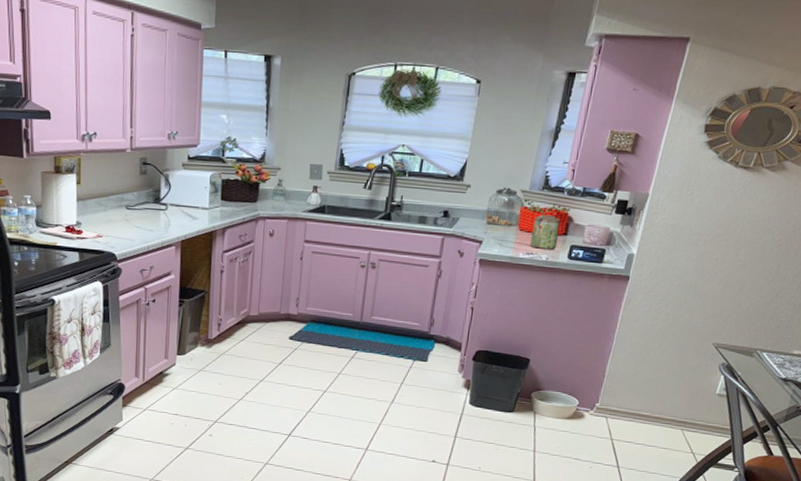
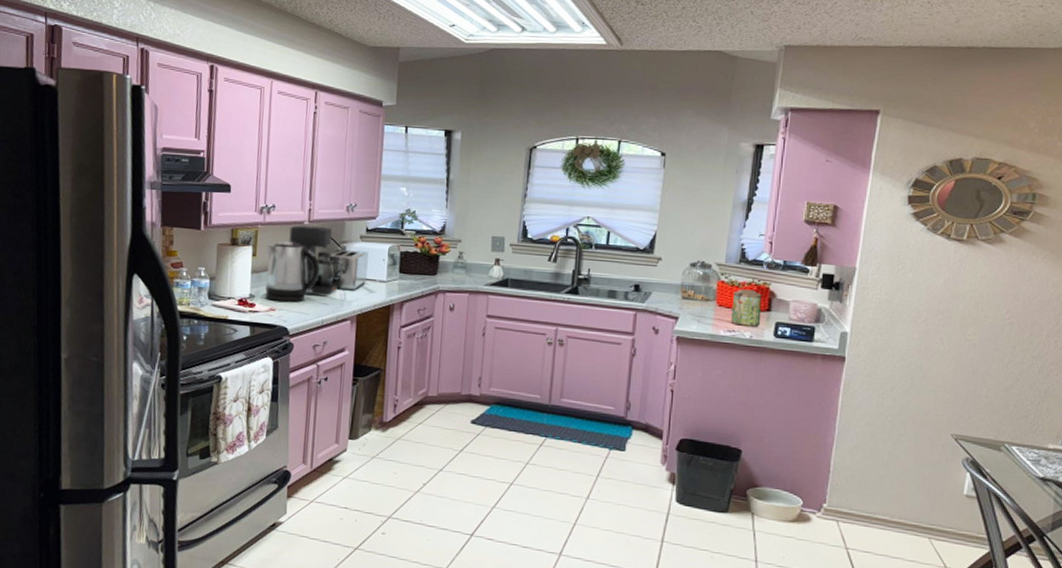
kettle: none [90,169,144,229] -> present [265,241,320,302]
coffee maker: none [112,152,165,223] -> present [289,225,342,297]
toaster: none [153,177,191,219] -> present [329,249,369,292]

